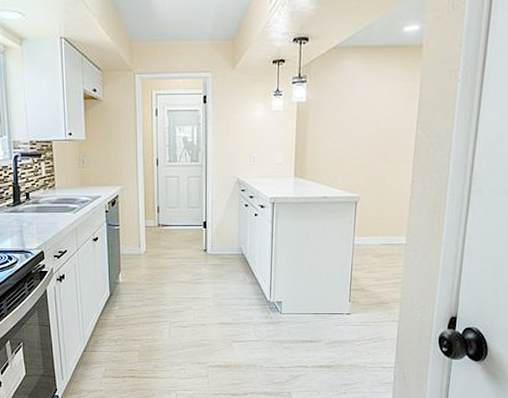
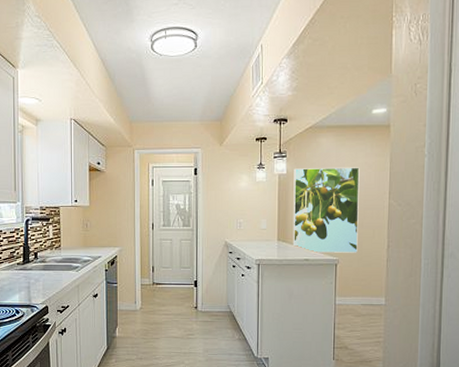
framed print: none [310,93,387,189] -> present [292,167,360,253]

